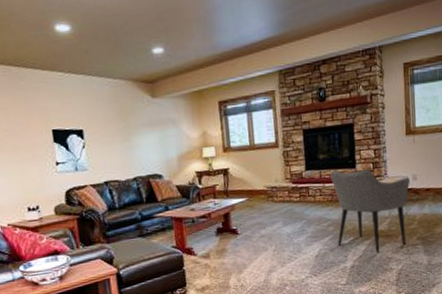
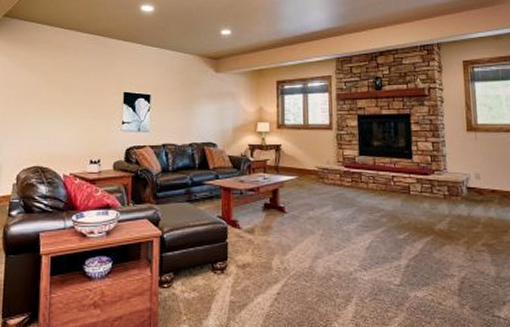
armchair: present [330,168,411,254] -> none [385,158,473,255]

